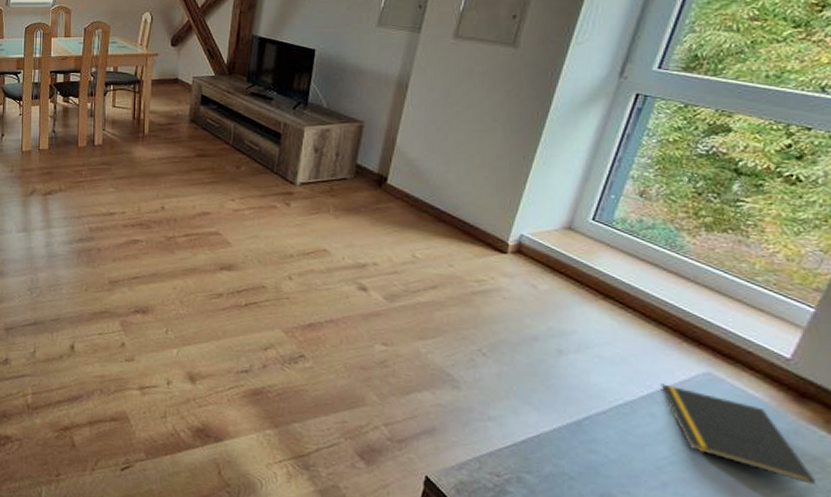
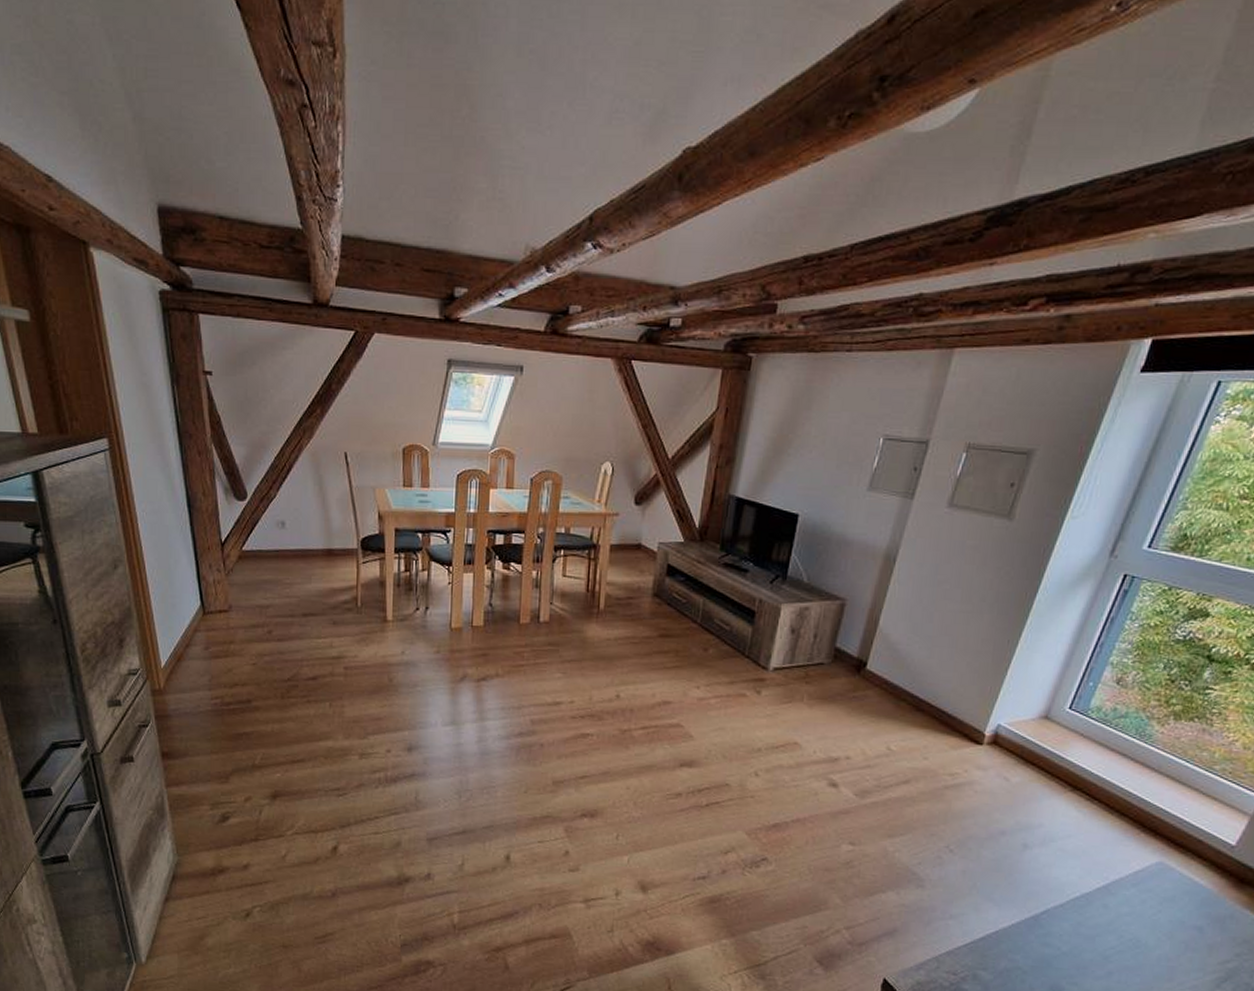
notepad: present [660,383,815,485] -> none [1116,874,1243,966]

